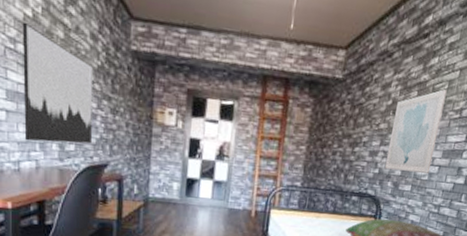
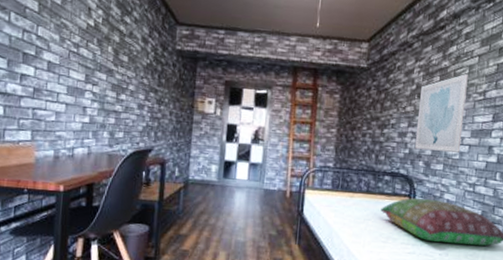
wall art: present [22,21,94,144] -> none [80,30,143,131]

